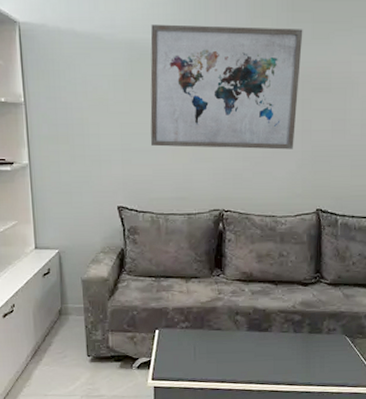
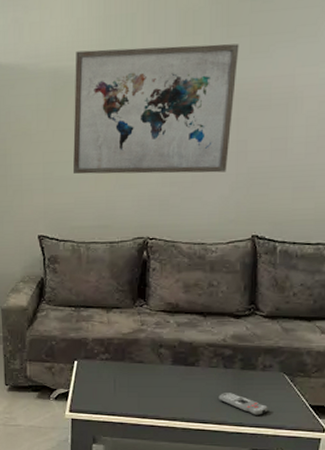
remote control: none [290,355,332,375] -> present [218,393,268,415]

